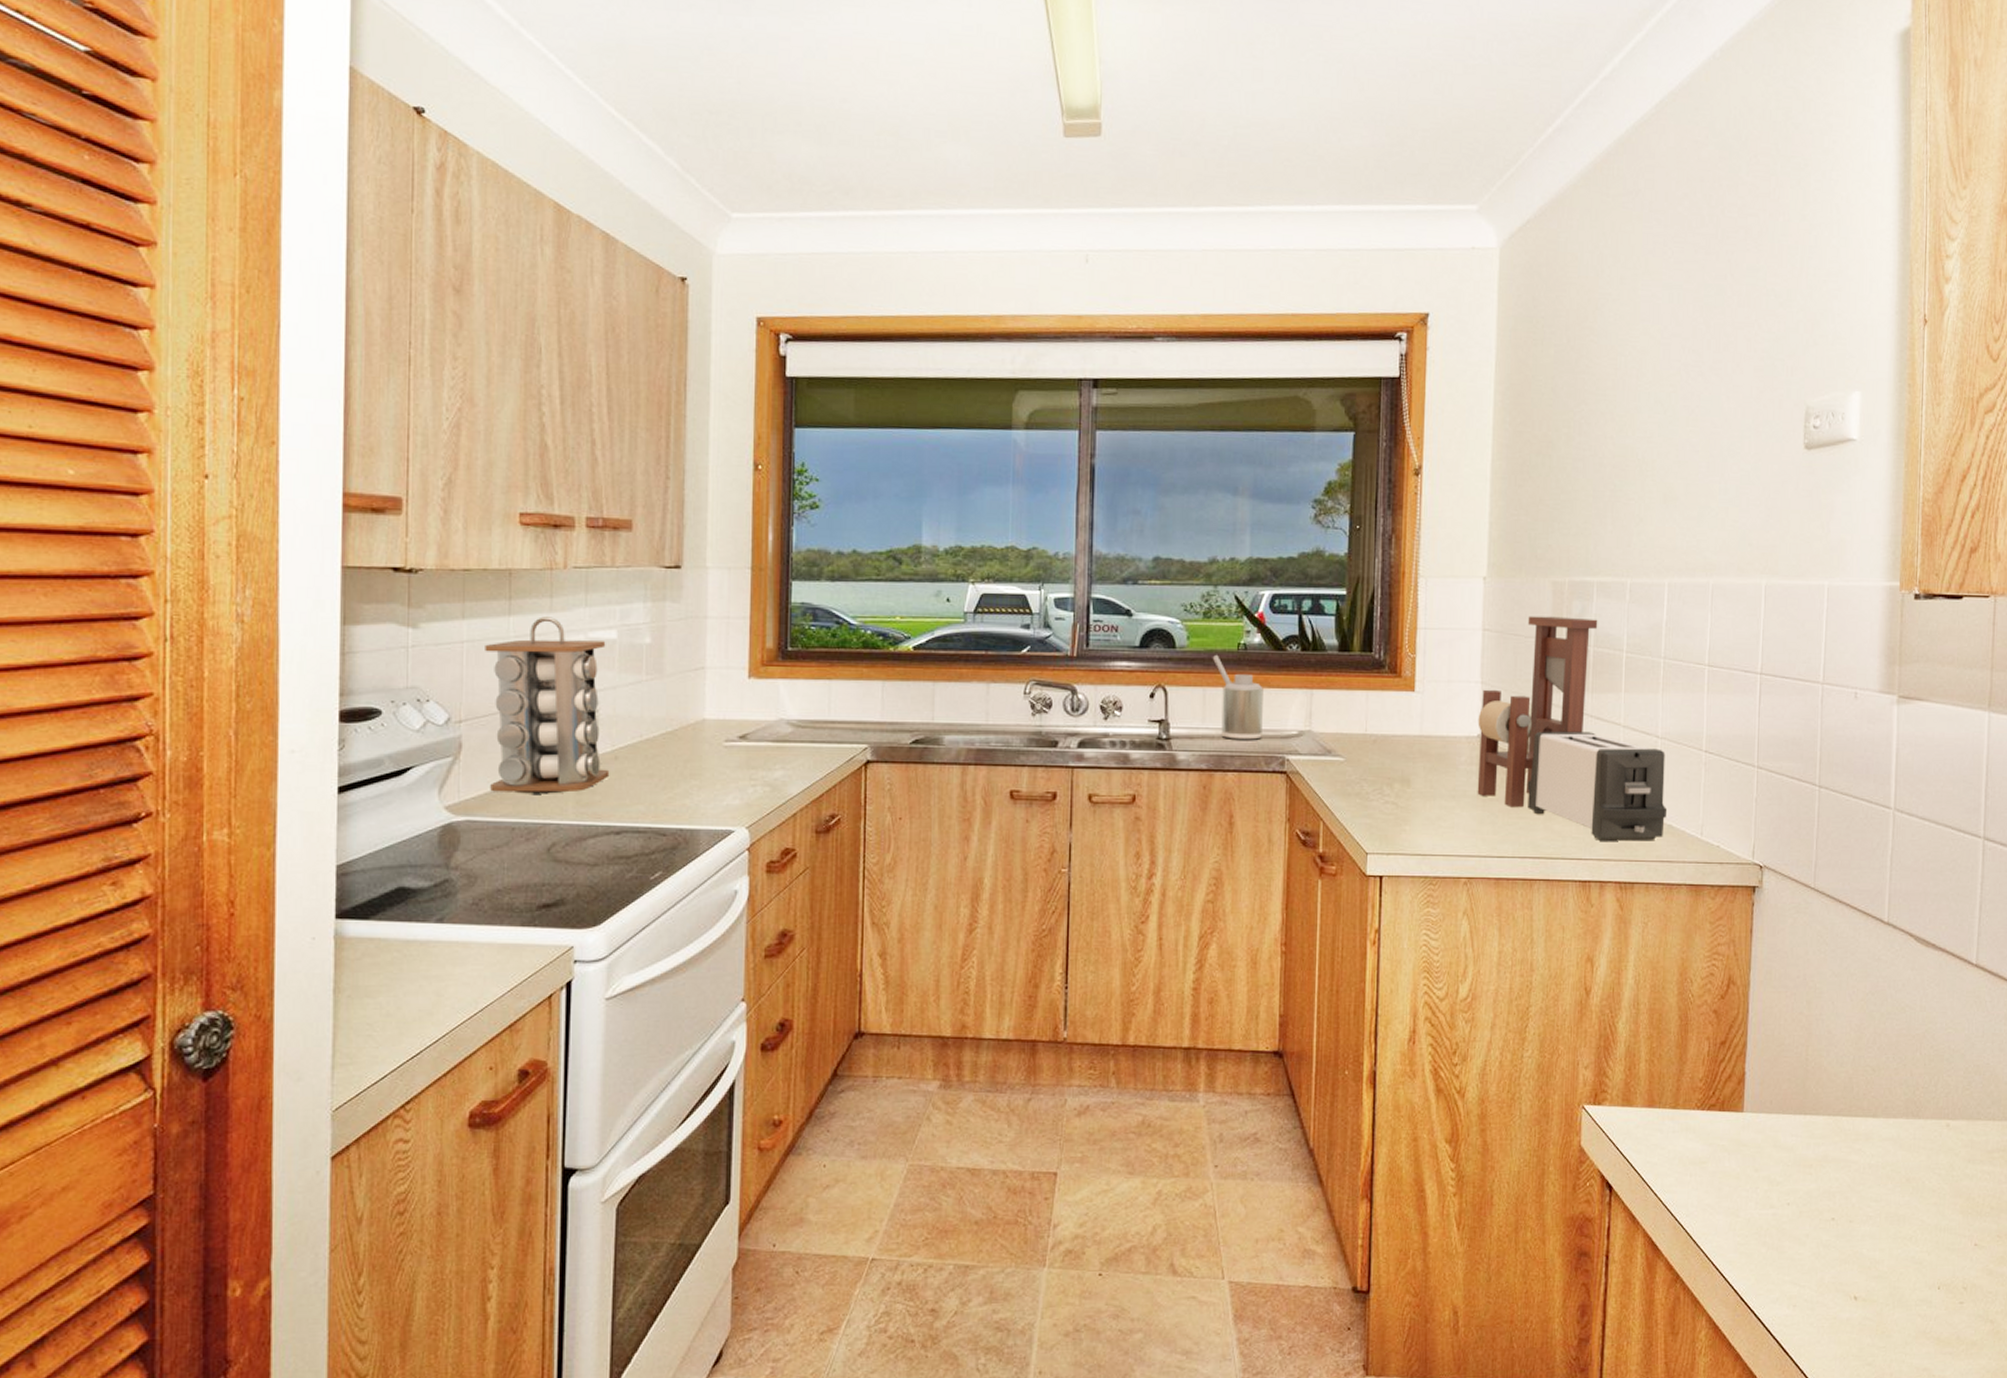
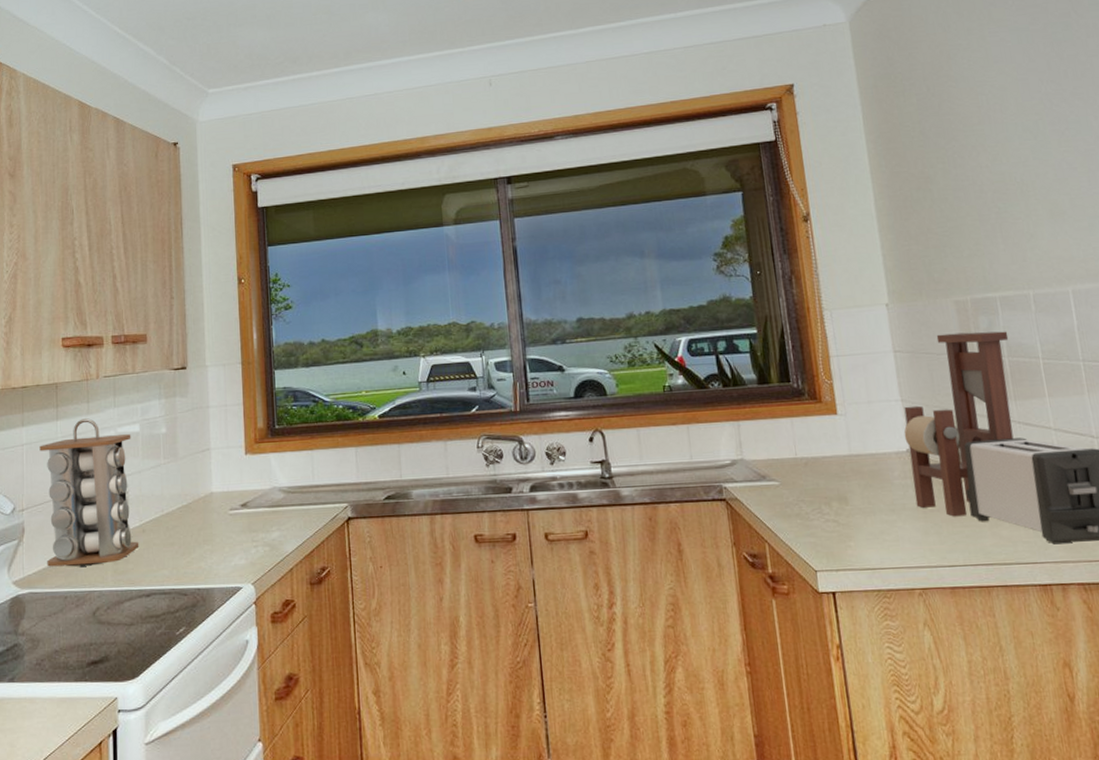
soap dispenser: present [1212,654,1263,740] -> none [641,397,698,473]

